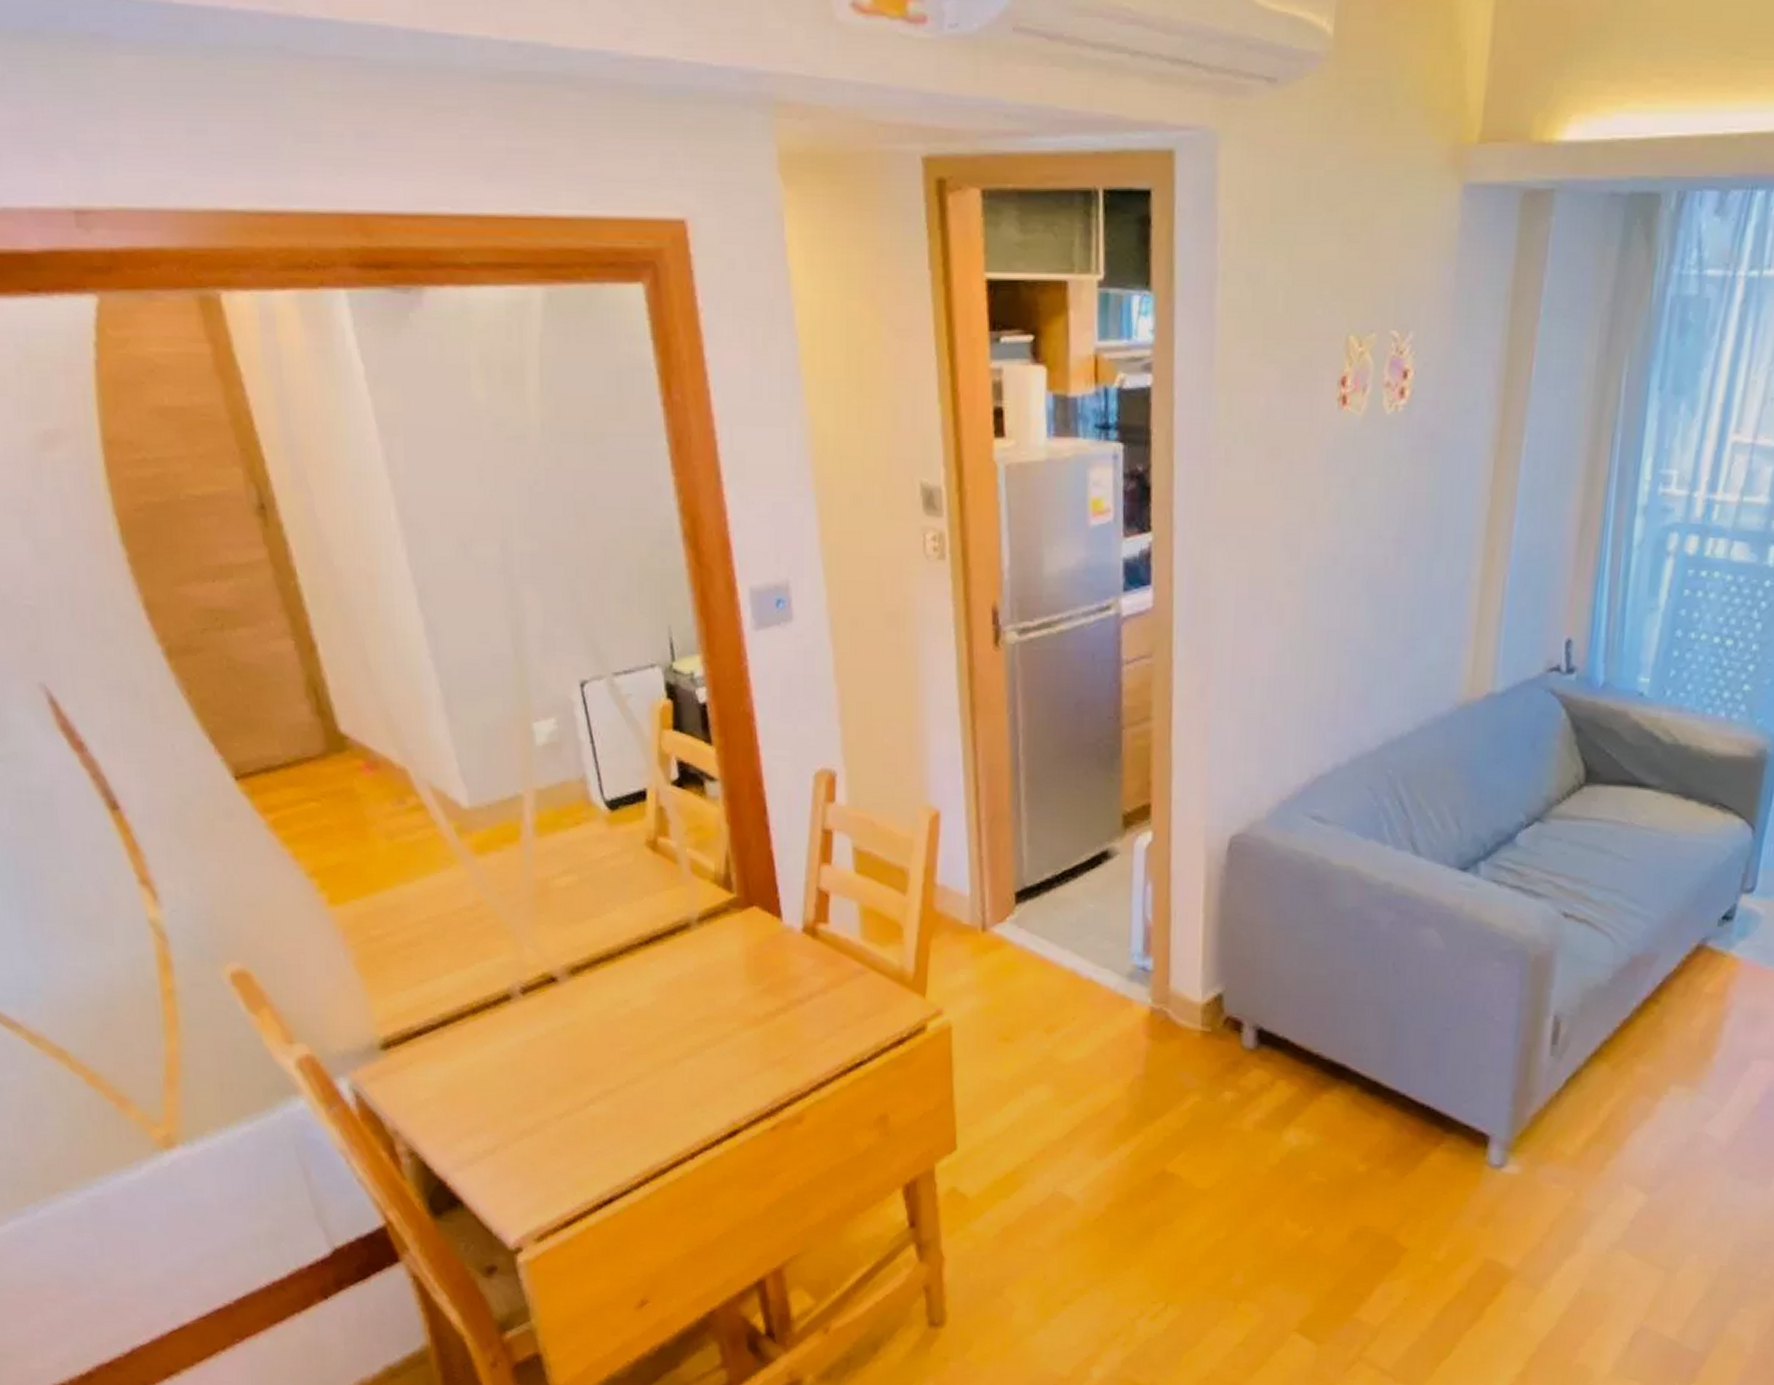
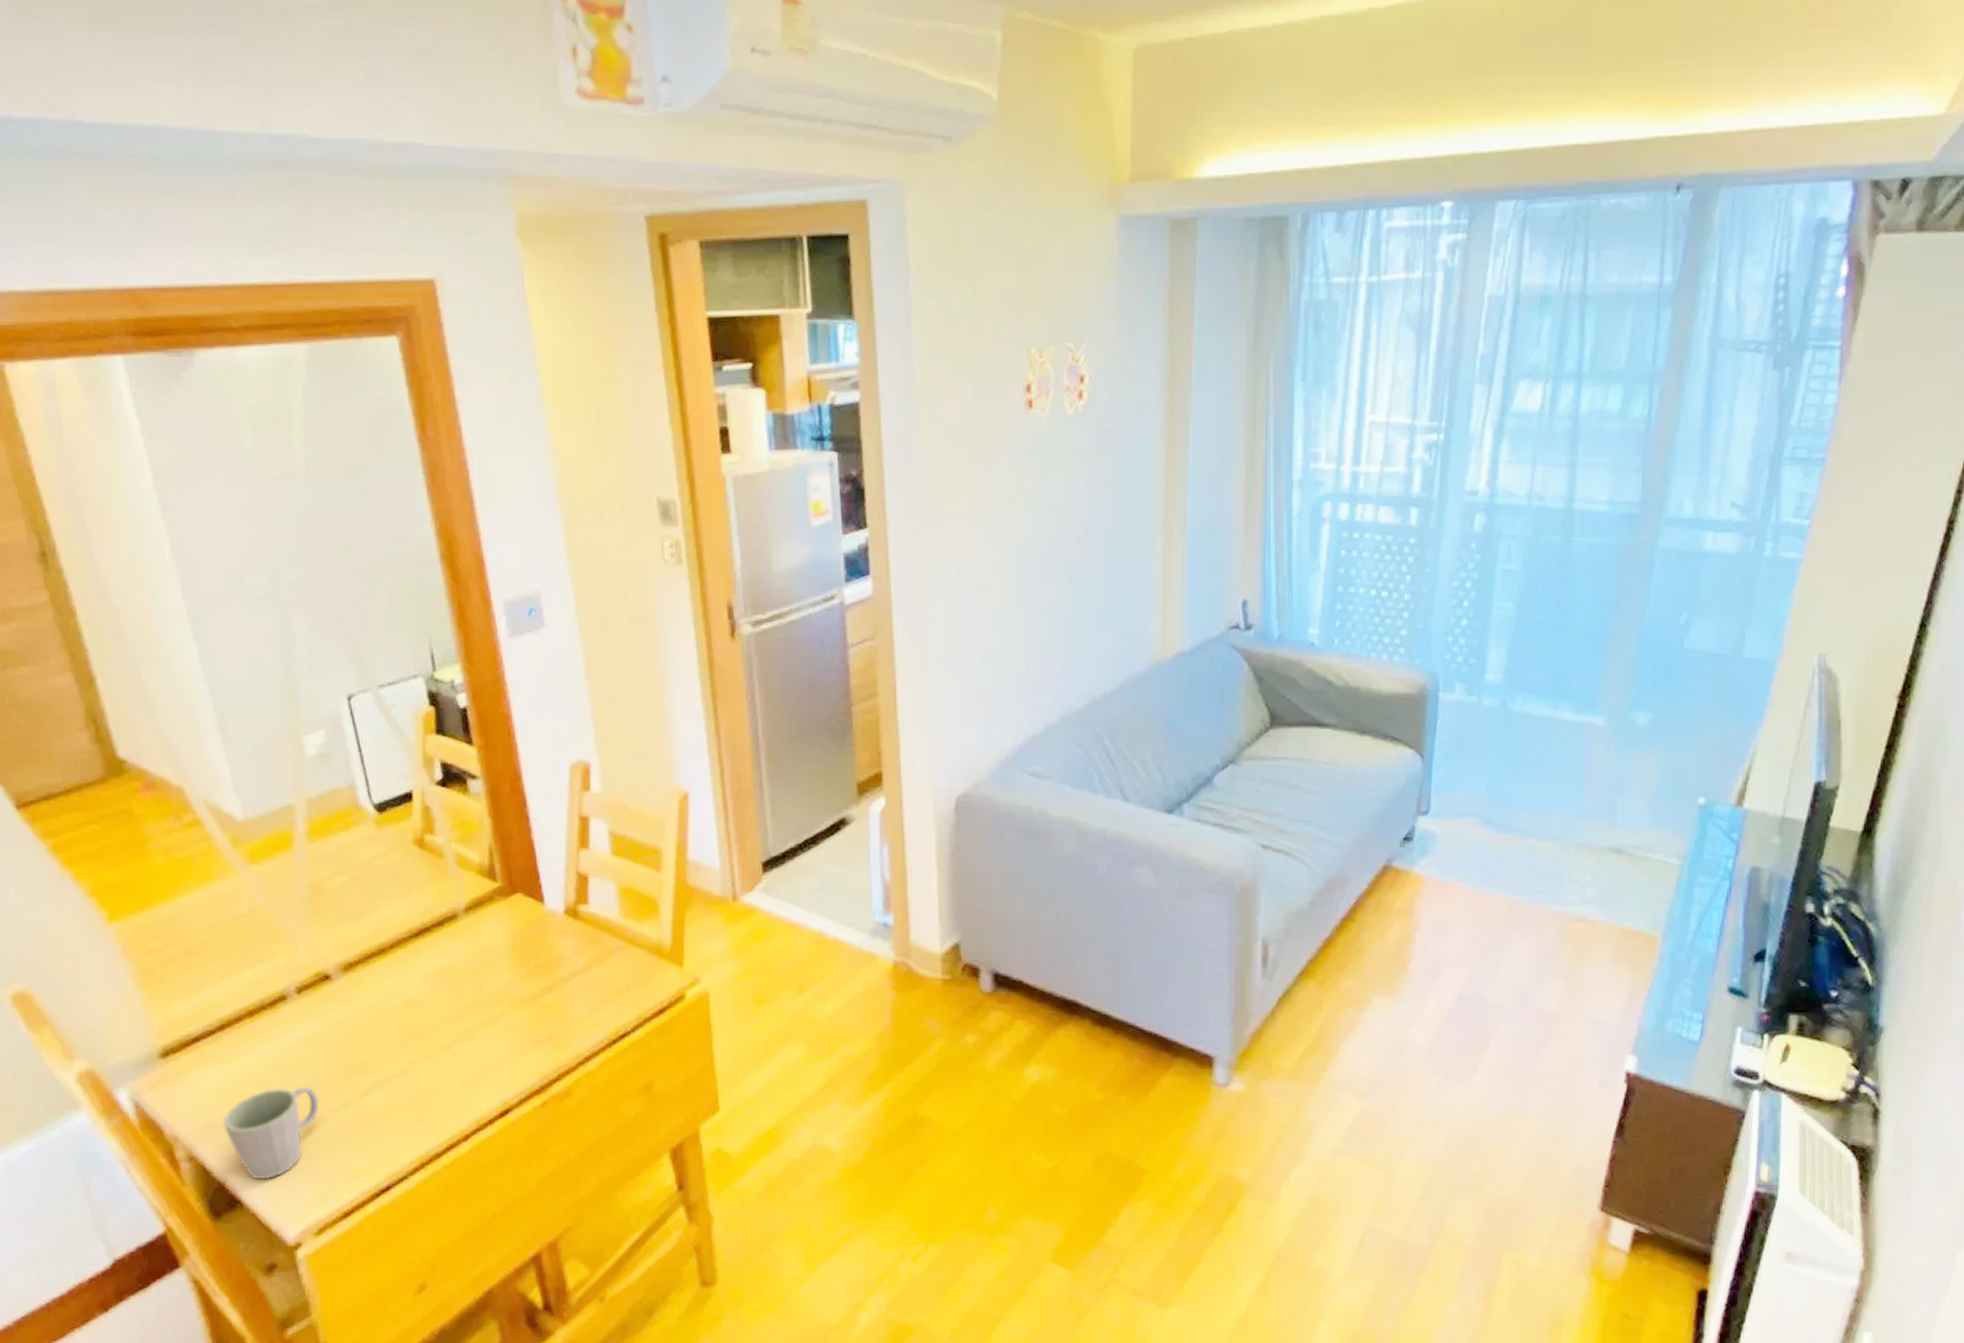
mug: none [445,1090,542,1182] -> present [223,1087,319,1180]

